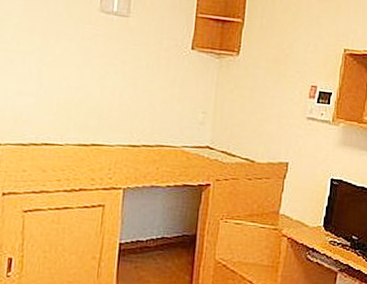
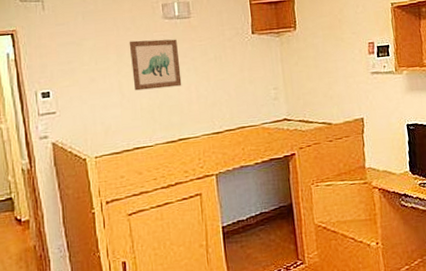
wall art: none [54,28,110,89] -> present [129,39,182,91]

